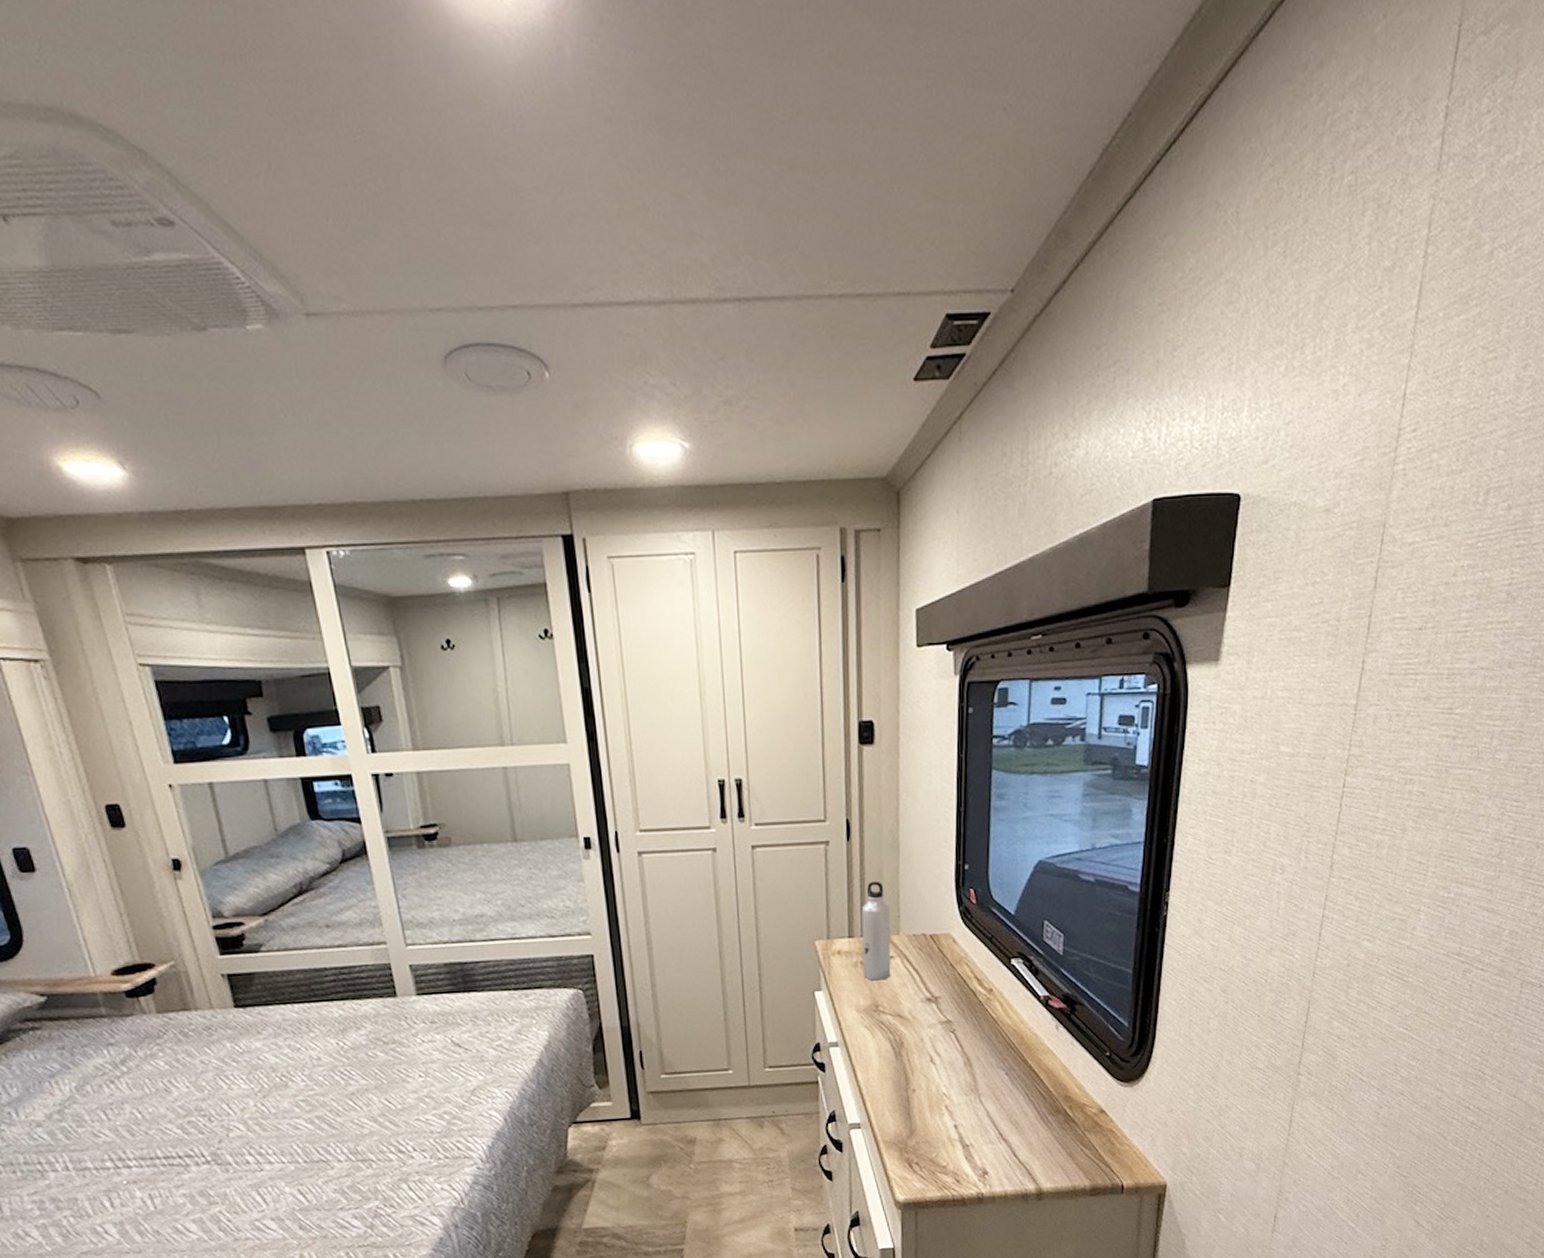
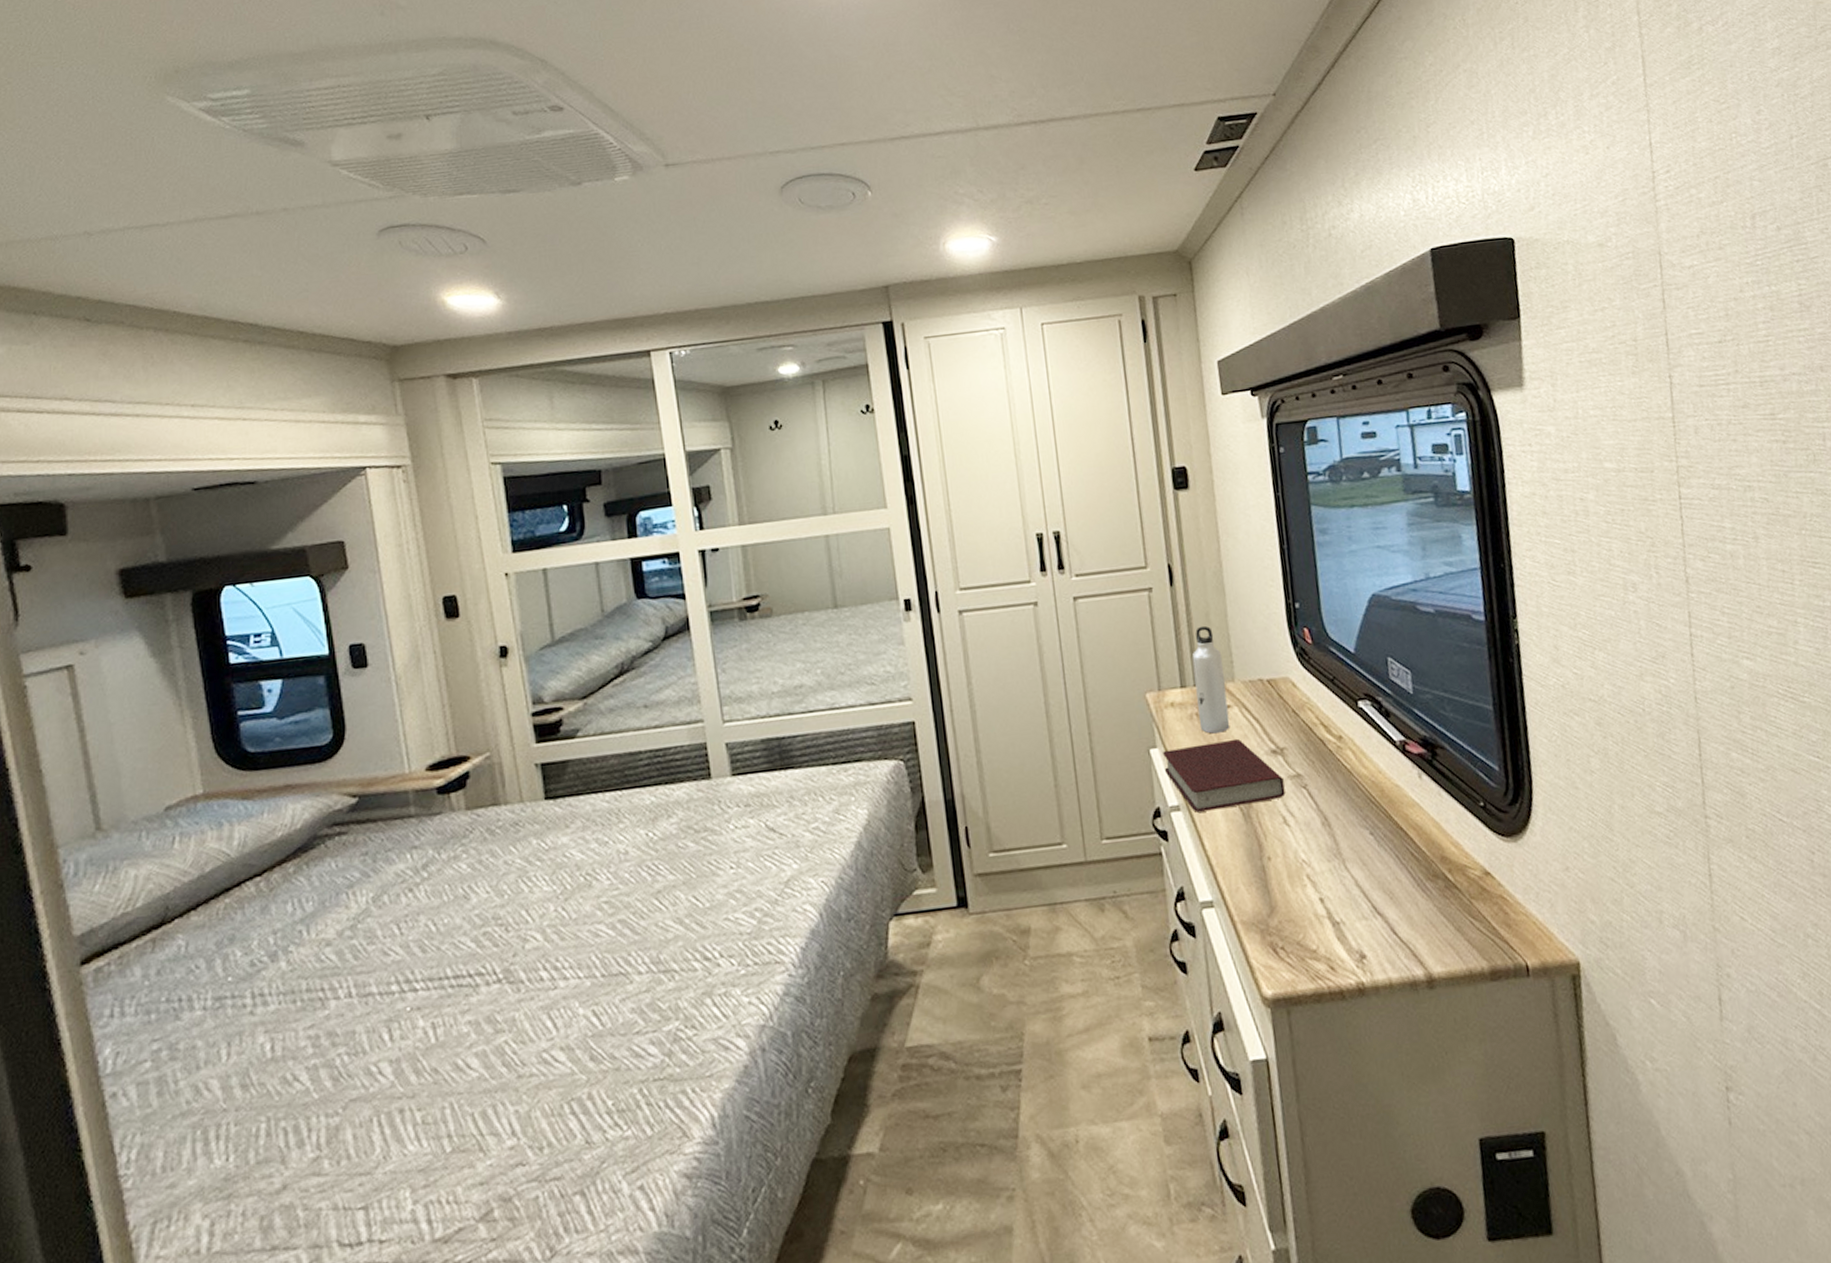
book: none [827,986,935,1049] -> present [1163,738,1286,813]

